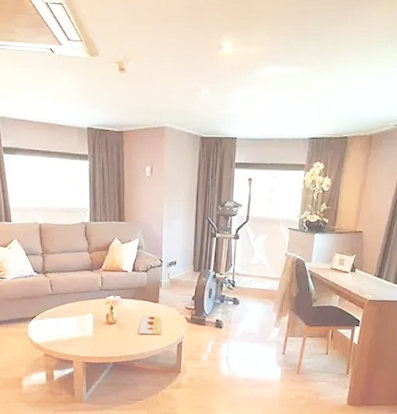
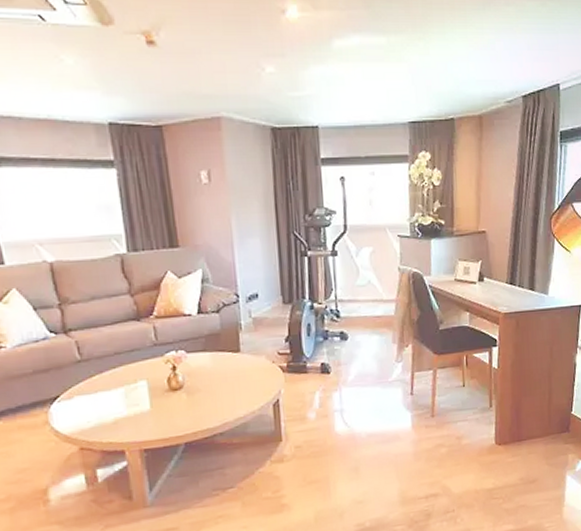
painting: present [138,314,162,335] -> none [216,369,249,398]

